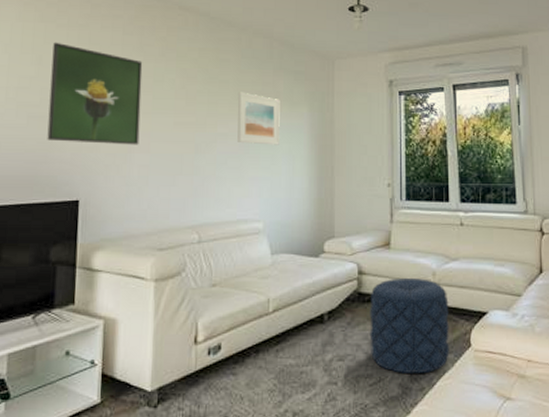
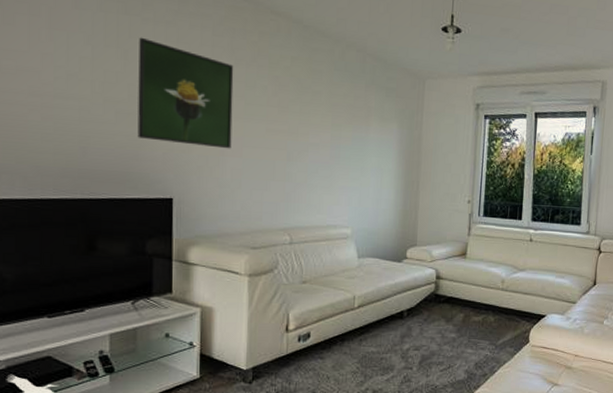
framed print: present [237,92,280,145] -> none [329,104,371,158]
pouf: present [370,277,449,373] -> none [443,283,514,362]

